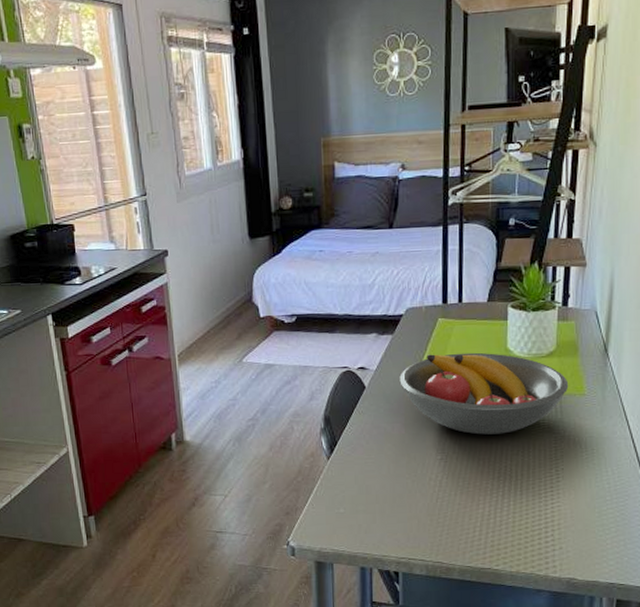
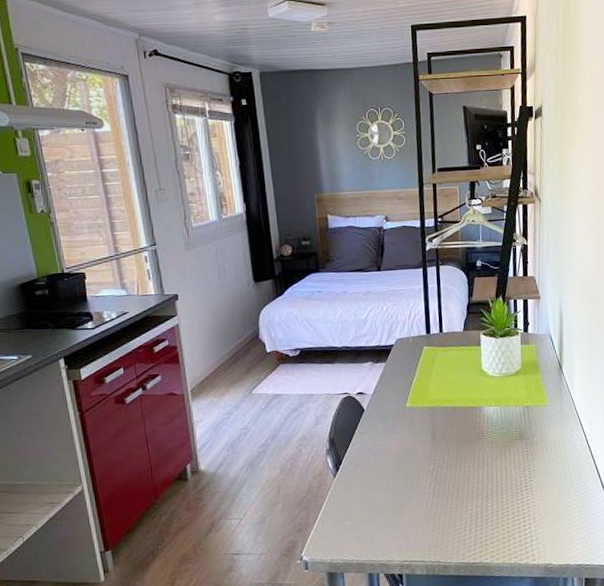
fruit bowl: present [399,352,569,435] -> none [393,374,534,445]

